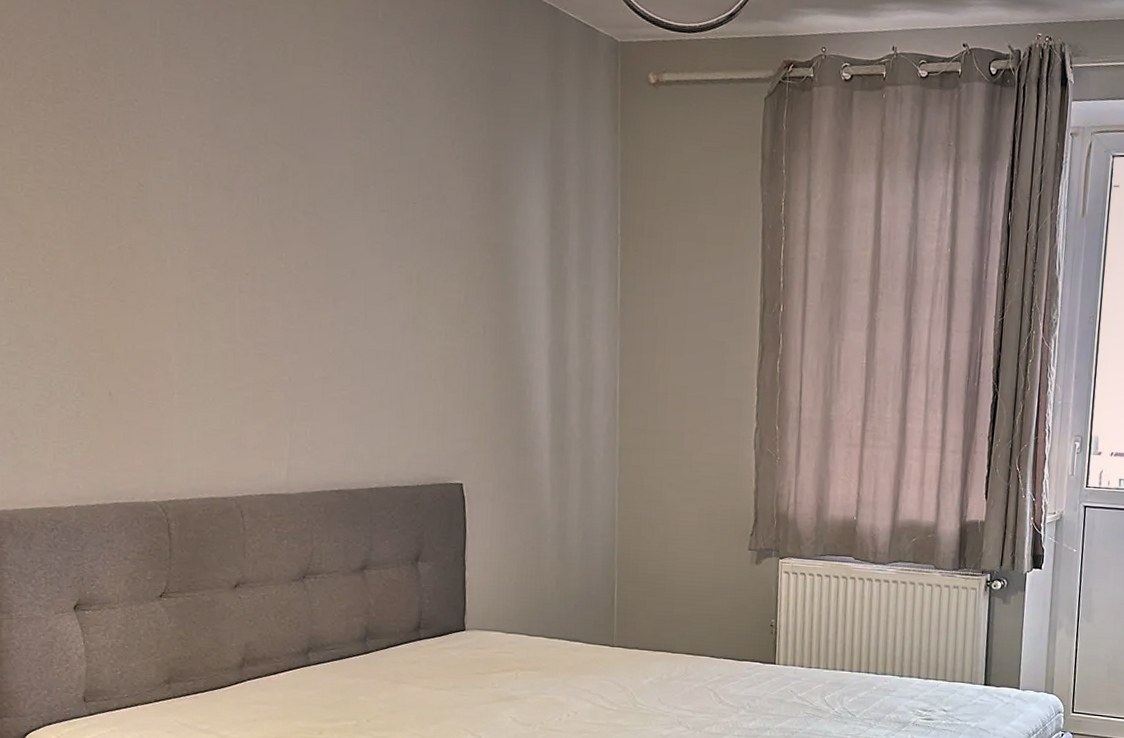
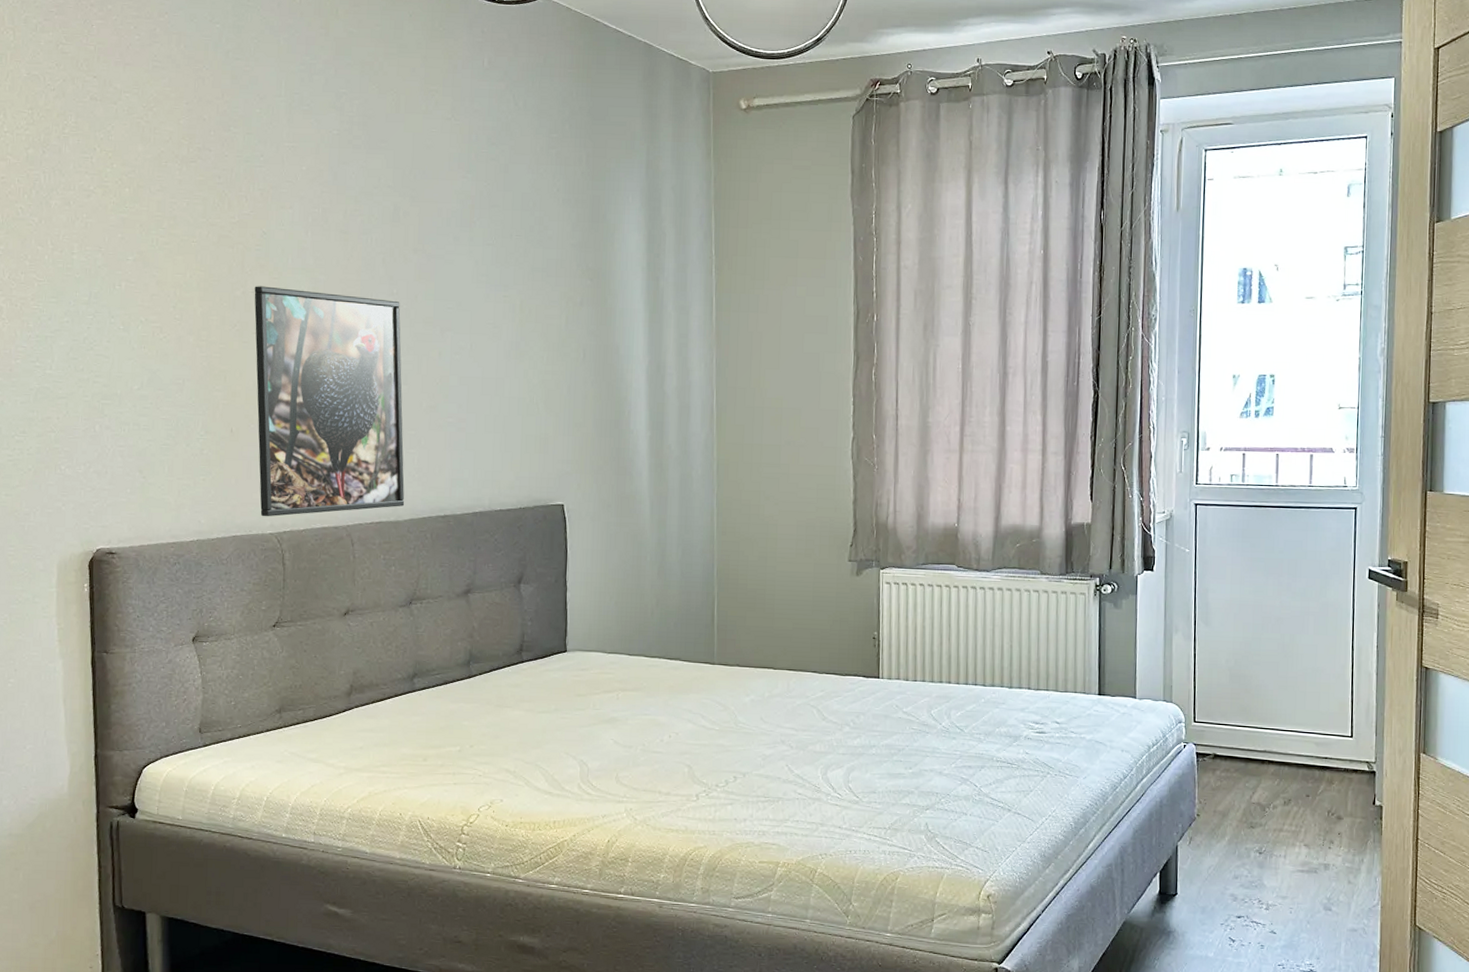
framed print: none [131,241,297,485] -> present [254,286,405,517]

